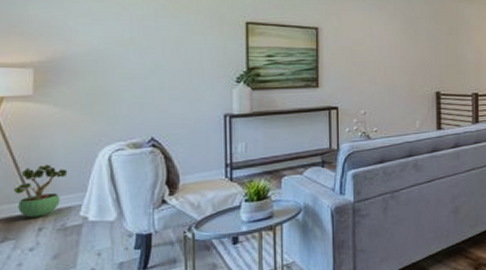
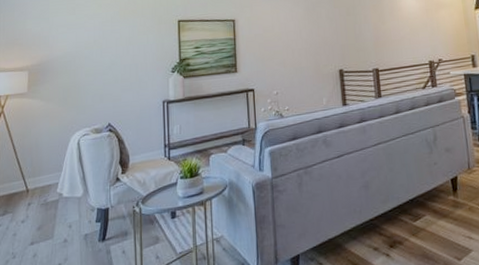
potted plant: present [14,164,68,218] -> none [13,148,49,194]

